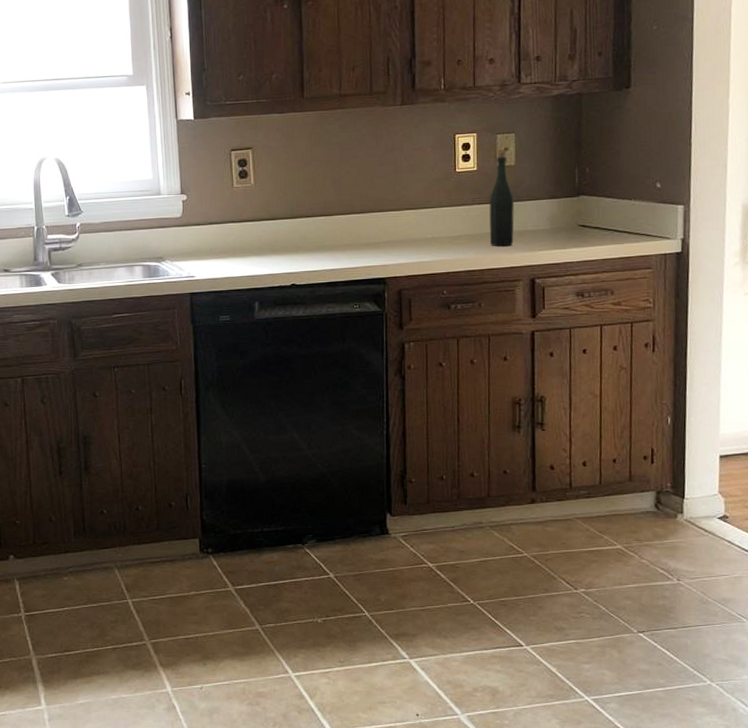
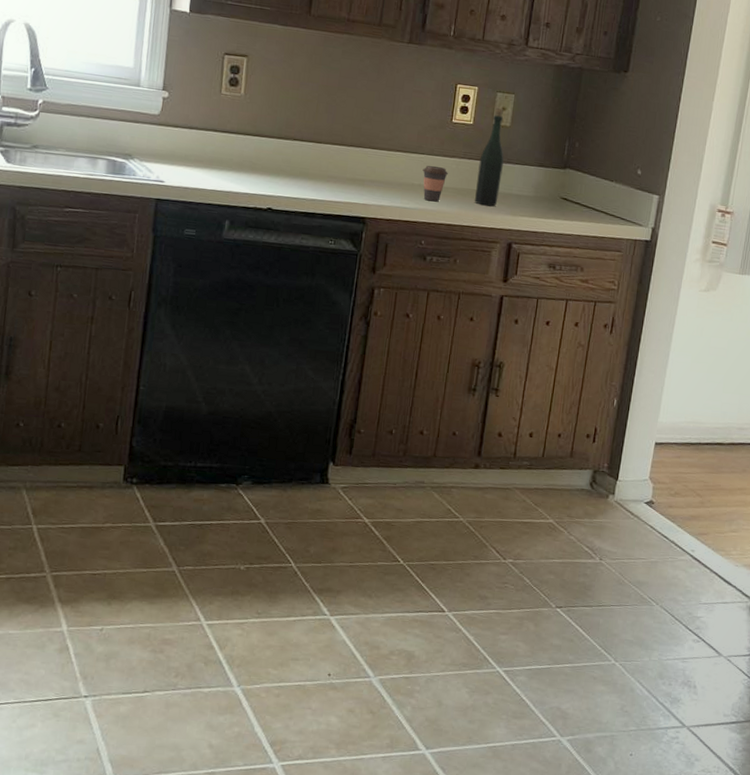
coffee cup: none [434,216,461,252] -> present [423,165,449,202]

